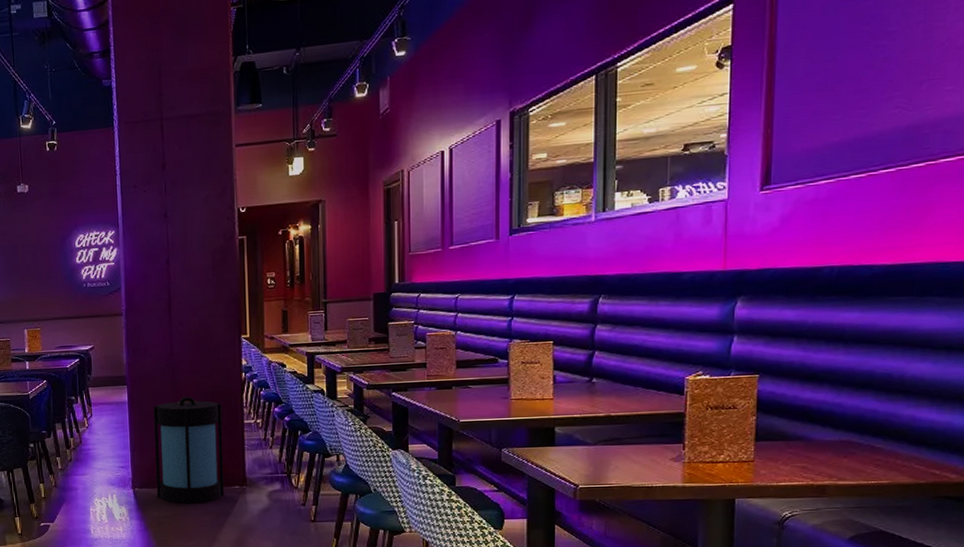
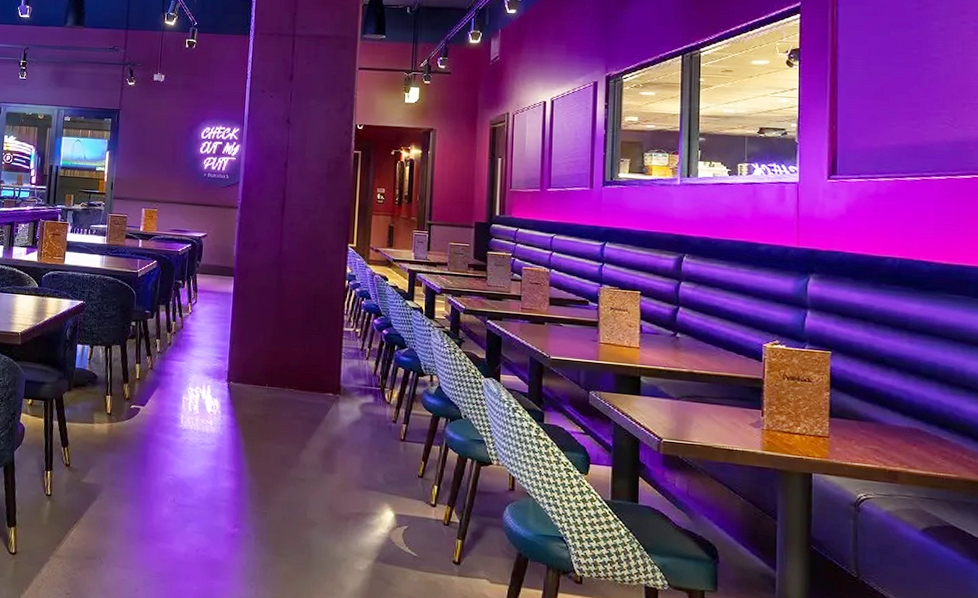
lantern: present [153,396,225,504] -> none [250,296,323,407]

